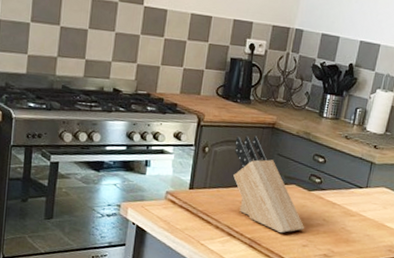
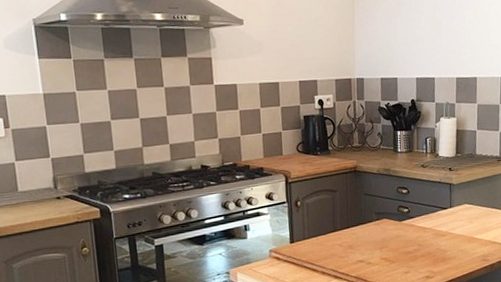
knife block: present [233,135,305,234] -> none [323,181,403,266]

